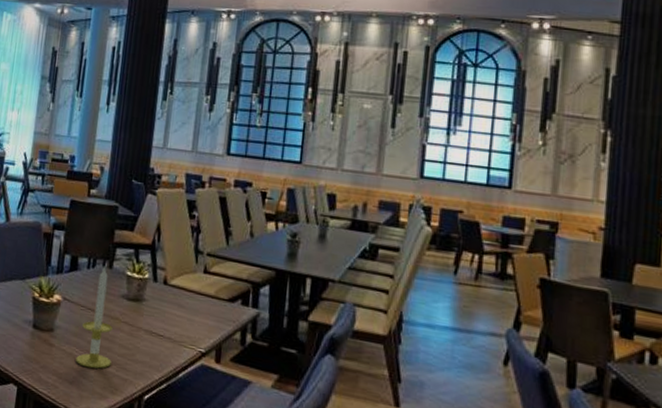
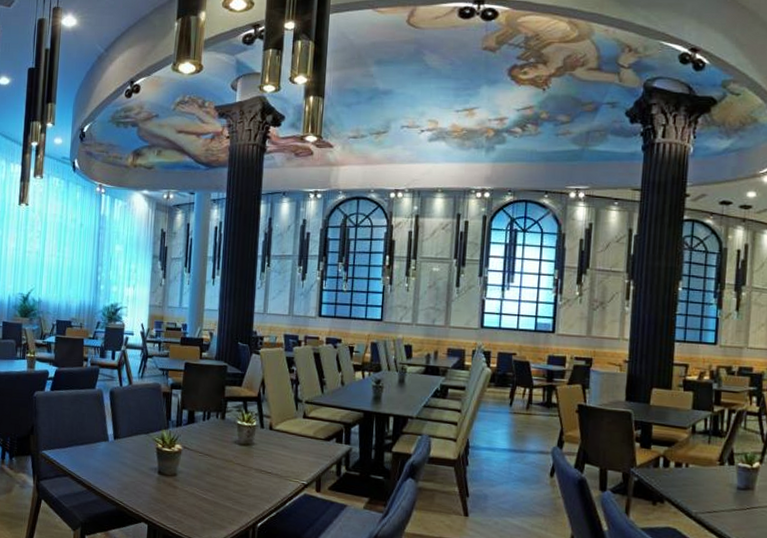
candle: present [76,266,113,369] -> none [197,417,228,505]

